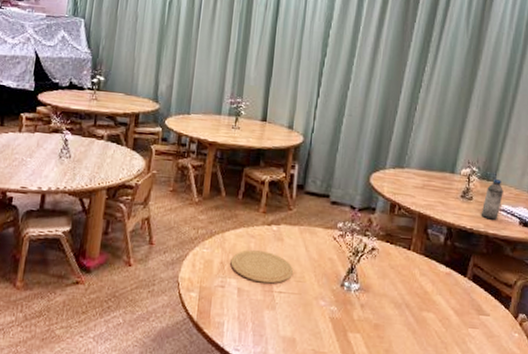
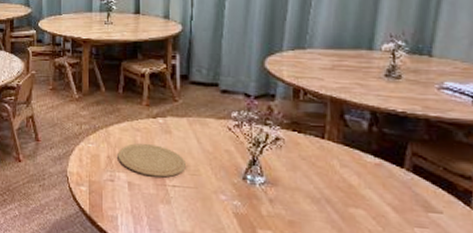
water bottle: present [481,178,503,220] -> none [415,51,445,101]

